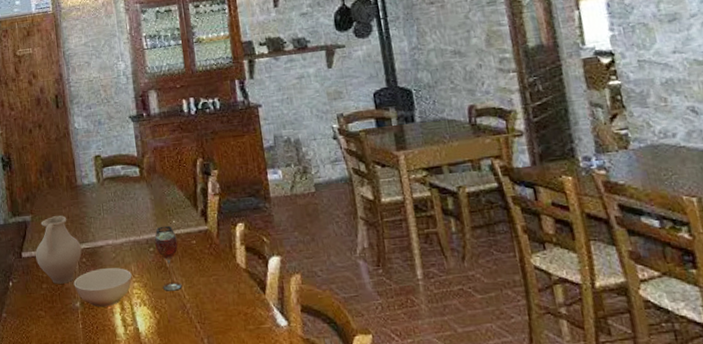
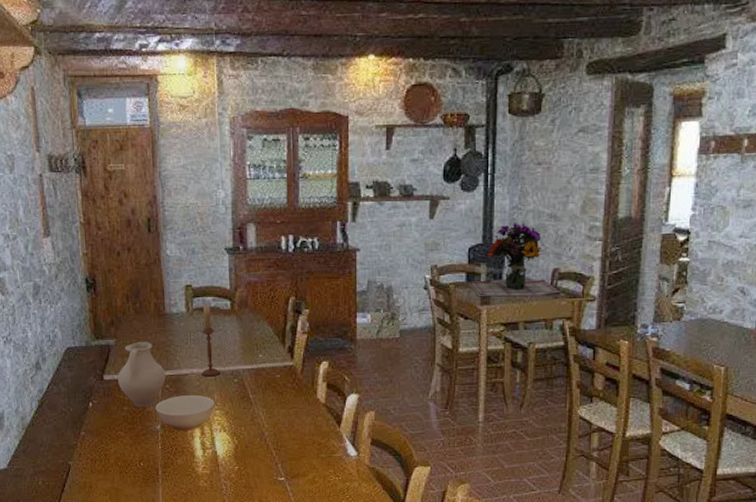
candlestick: none [113,173,135,248] -> present [201,305,220,377]
wineglass: present [154,225,183,291] -> none [239,359,263,420]
flower arrangement: none [379,62,489,142] -> present [468,221,566,297]

